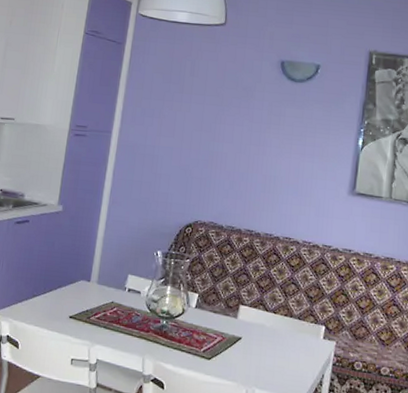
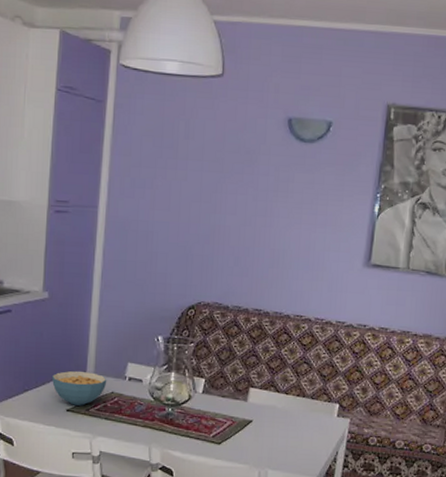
cereal bowl: none [59,279,109,314] -> present [52,371,107,406]

